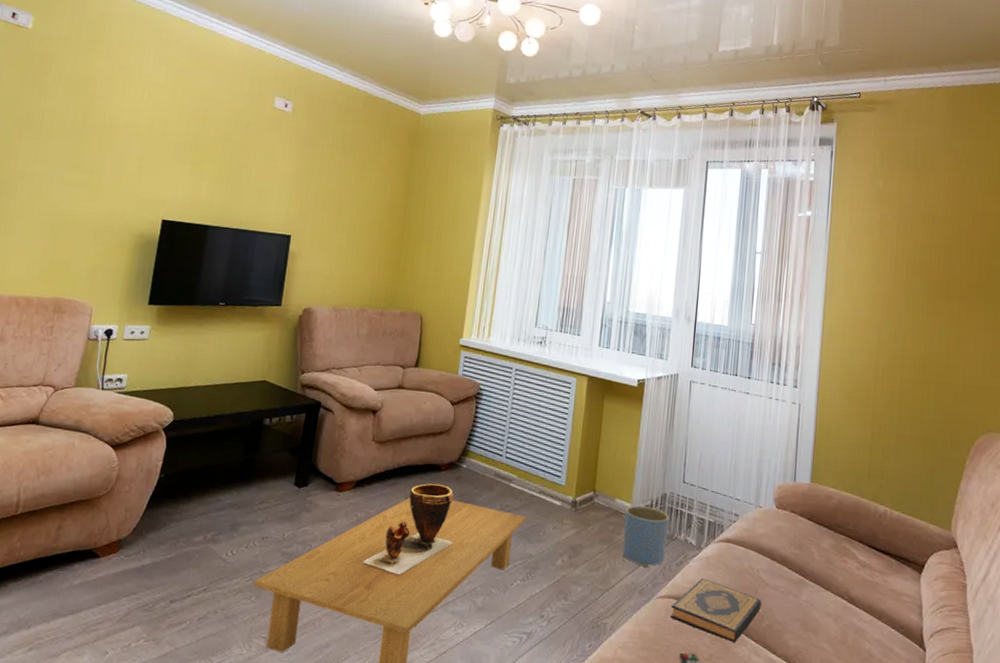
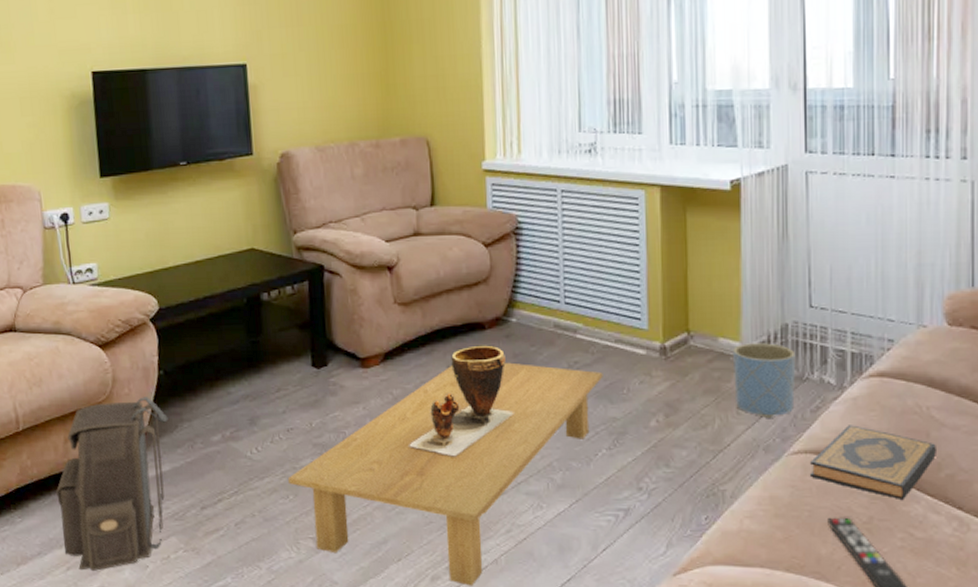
backpack: none [30,495,159,654] -> present [56,397,168,571]

